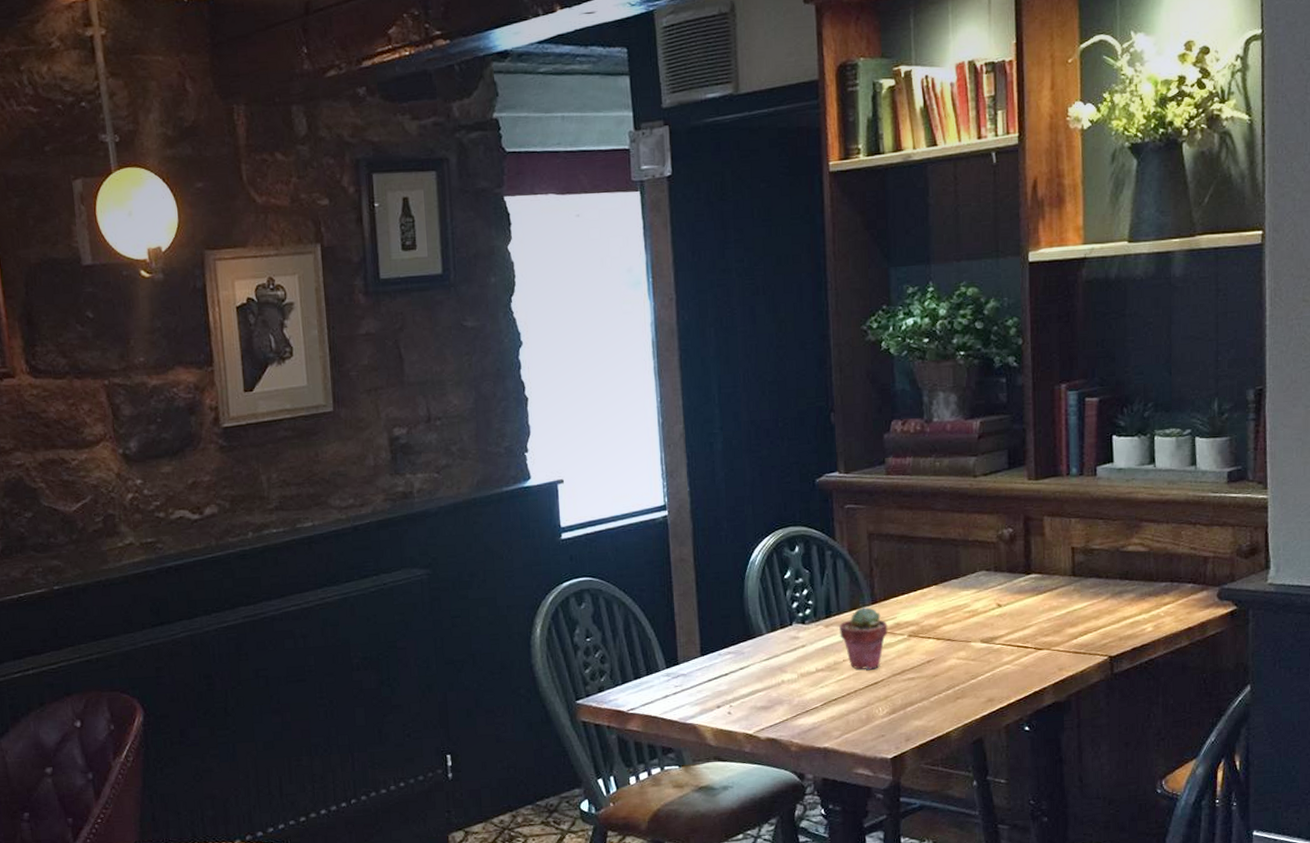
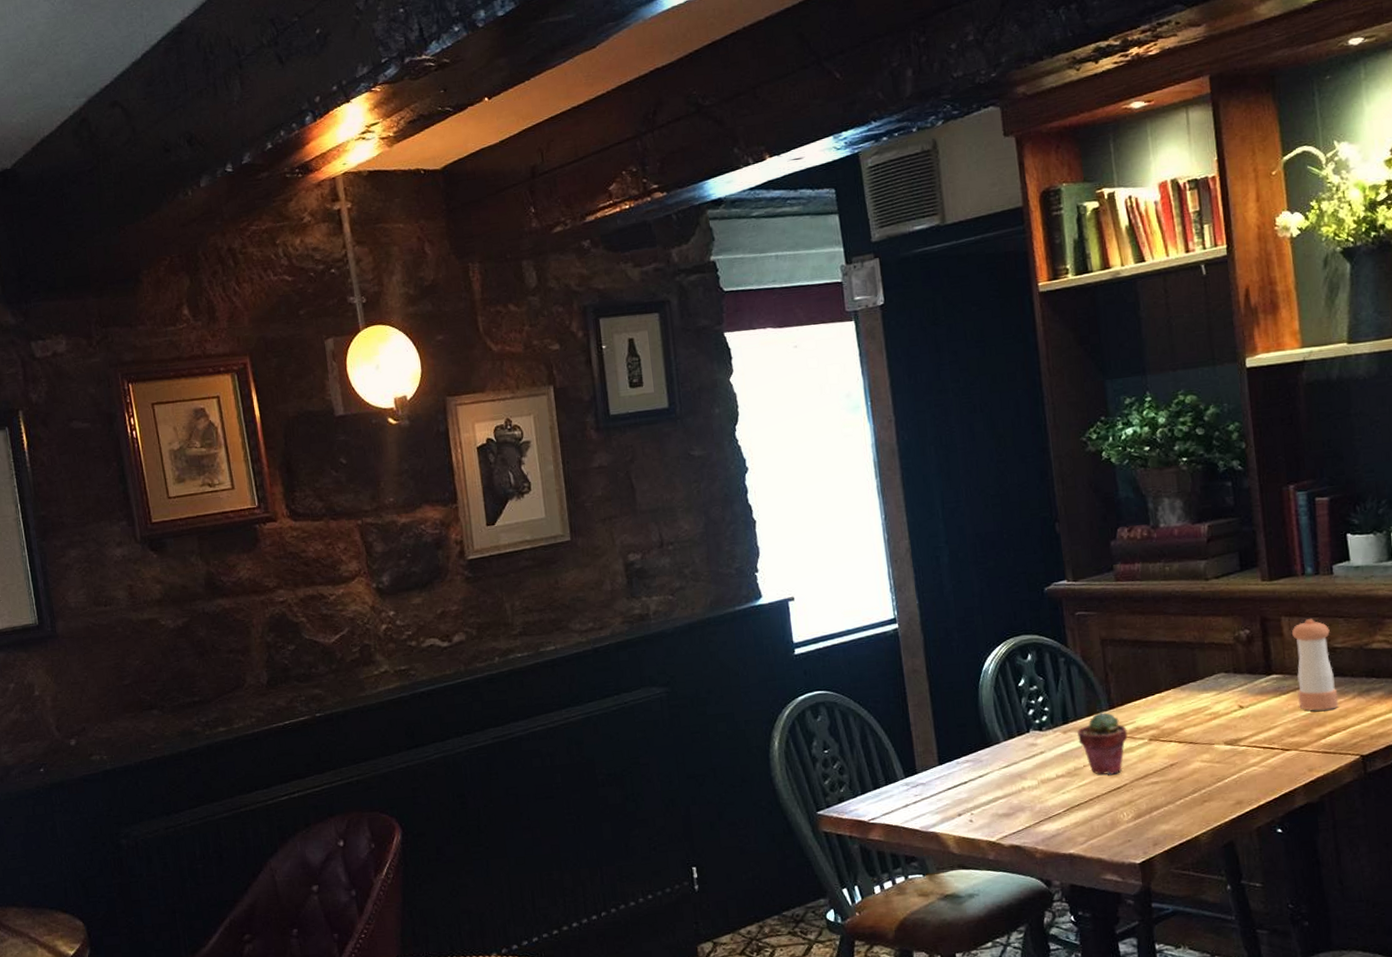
pepper shaker: none [1053,519,1092,612] -> present [1292,619,1339,711]

